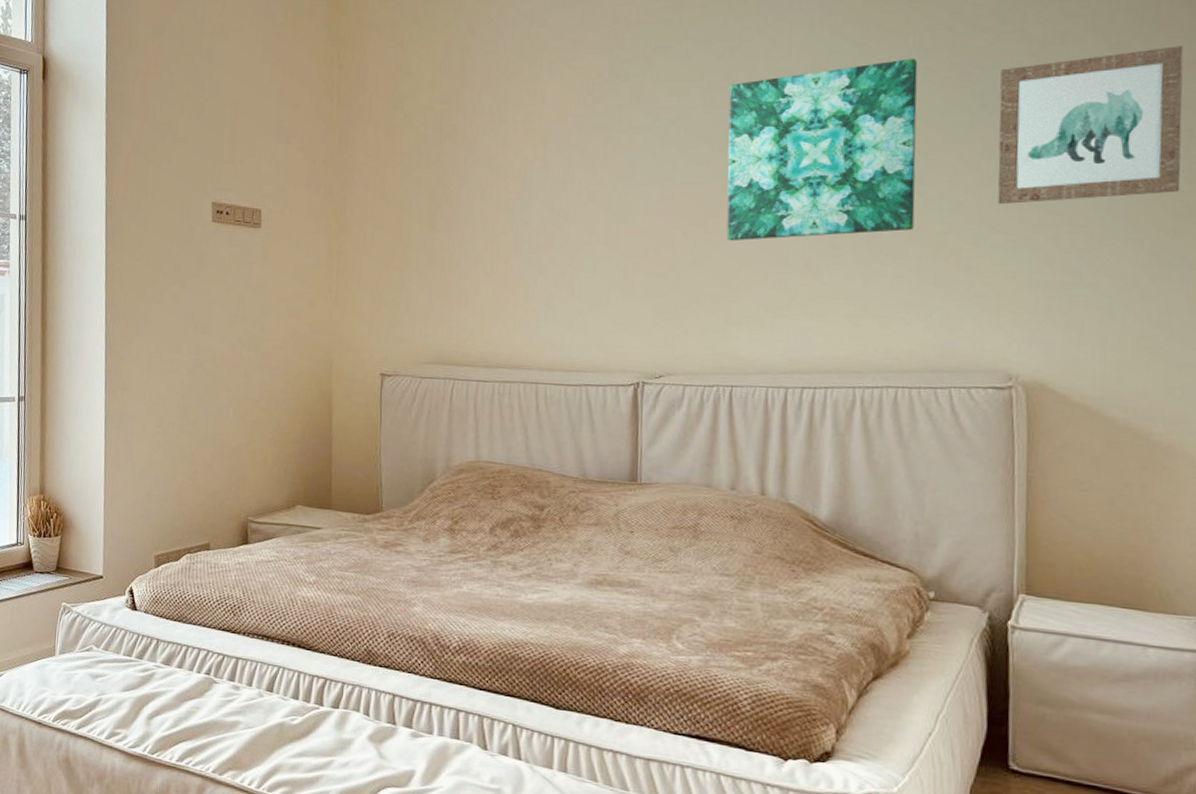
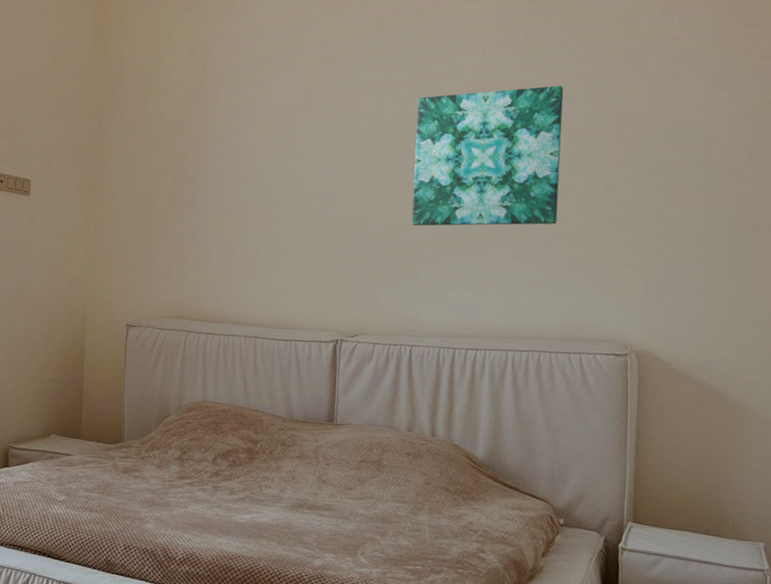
wall art: present [998,46,1184,205] -> none [621,89,762,208]

